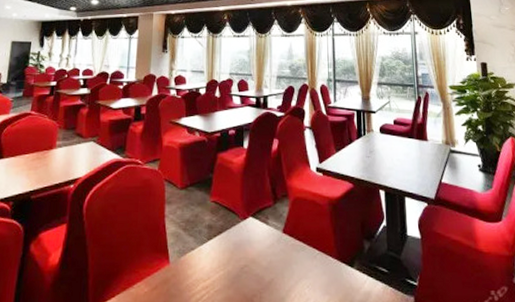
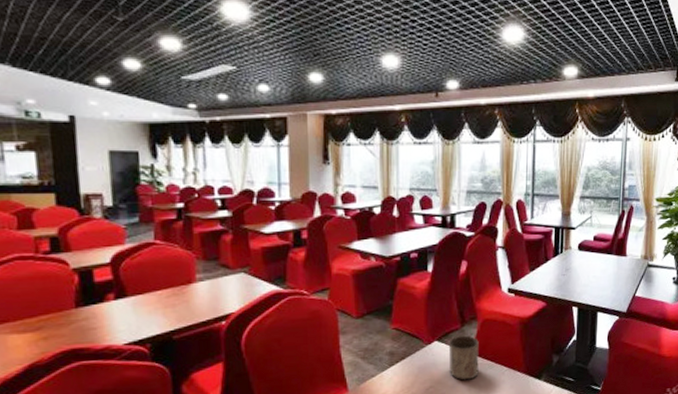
cup: none [262,213,291,261] -> present [448,335,479,380]

